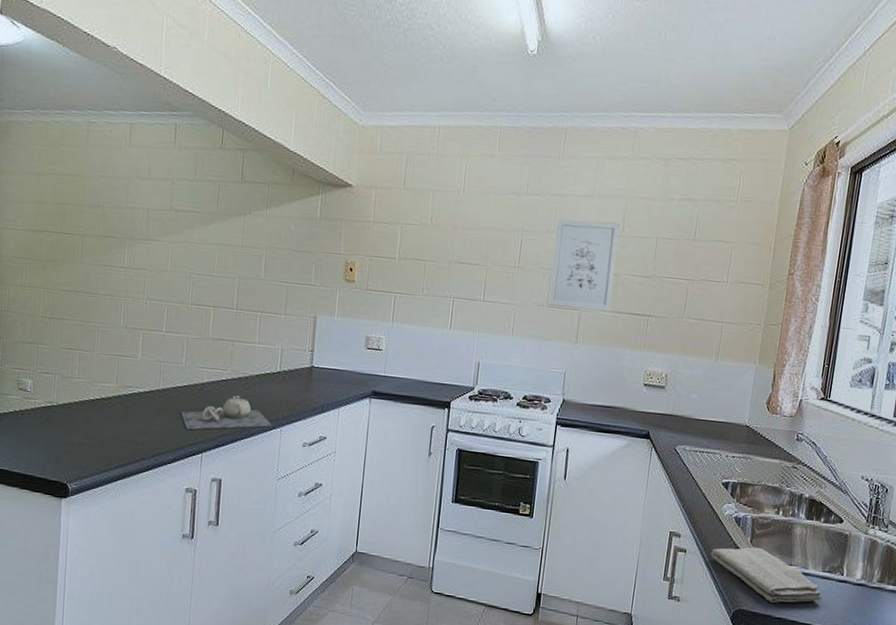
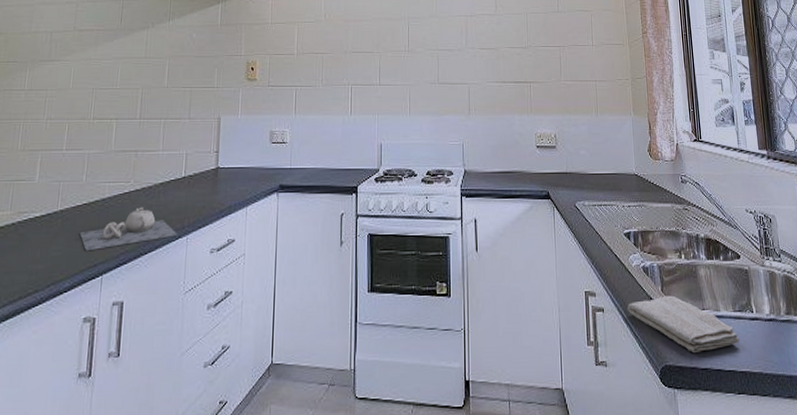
wall art: present [548,219,620,312] -> none [438,4,496,83]

